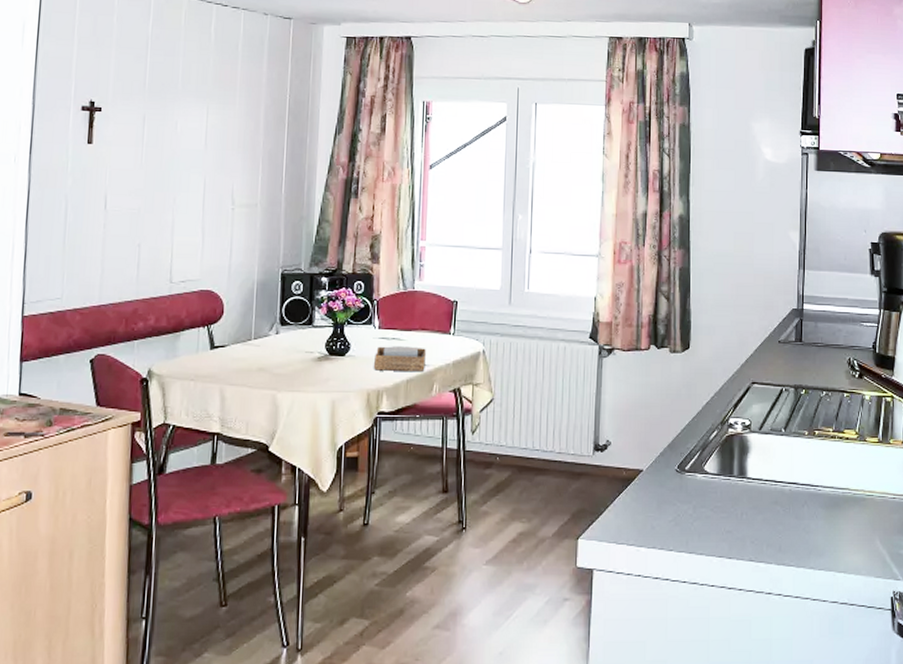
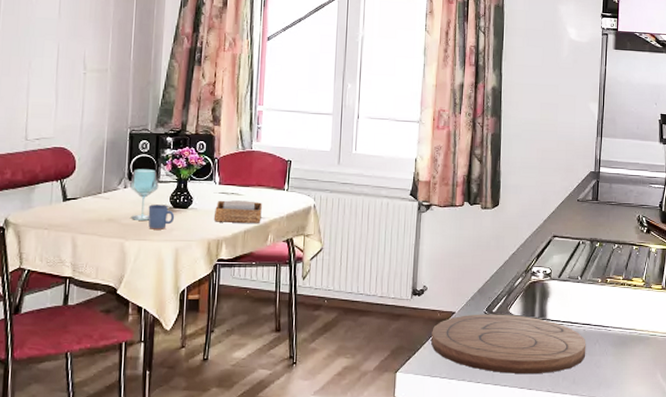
wine glass: none [282,312,313,370] -> present [130,169,159,221]
mug: none [302,352,331,380] -> present [148,204,175,230]
cutting board: none [617,472,793,540] -> present [431,314,586,373]

